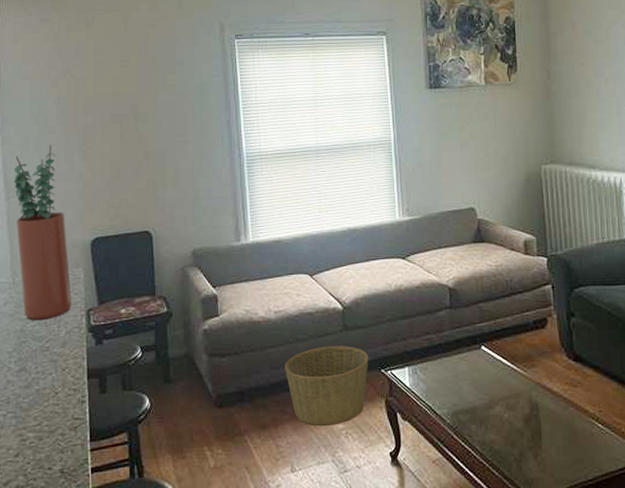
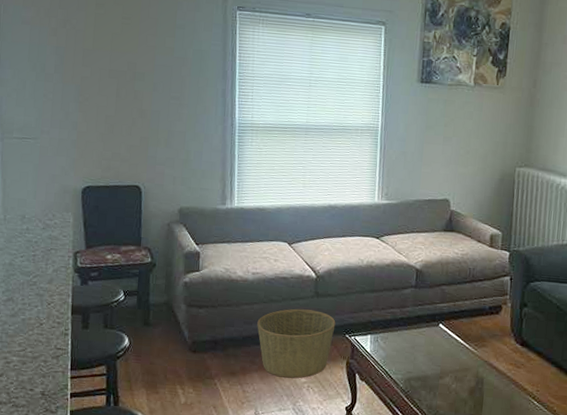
vase: present [13,144,71,320] -> none [8,91,60,257]

